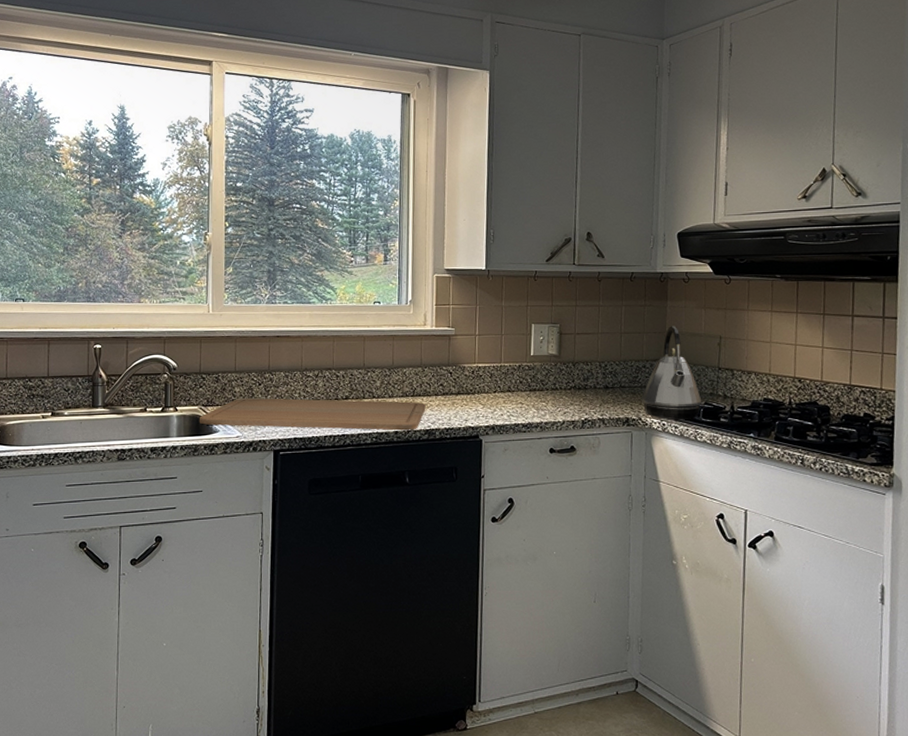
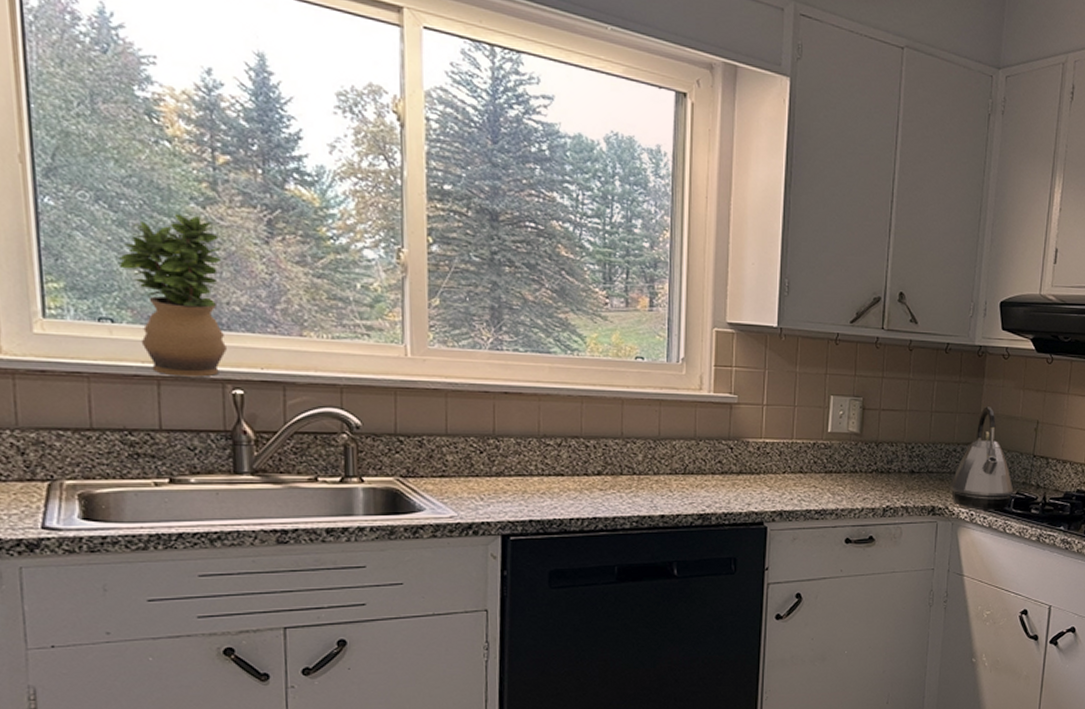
potted plant: none [29,222,93,337] -> present [118,213,228,377]
chopping board: present [199,397,426,431] -> none [395,468,700,514]

